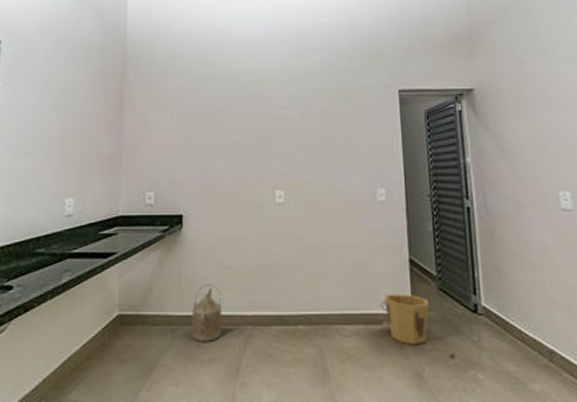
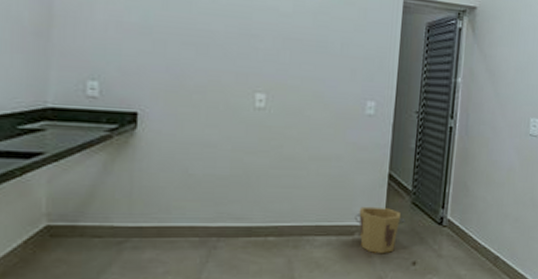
watering can: present [192,284,222,342] -> none [144,192,183,254]

